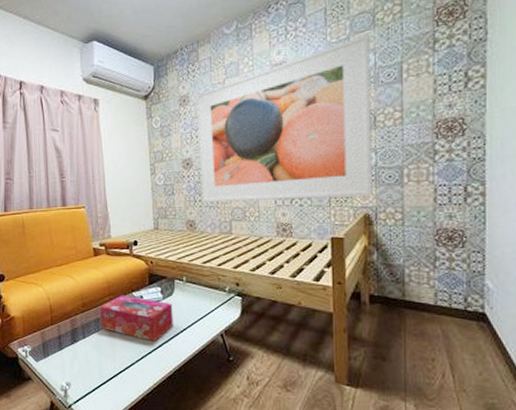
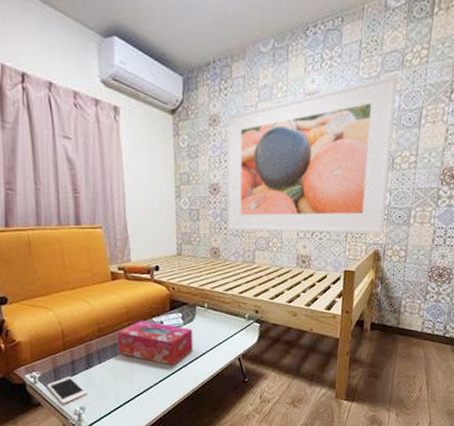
cell phone: none [37,351,73,379] -> present [47,377,87,404]

